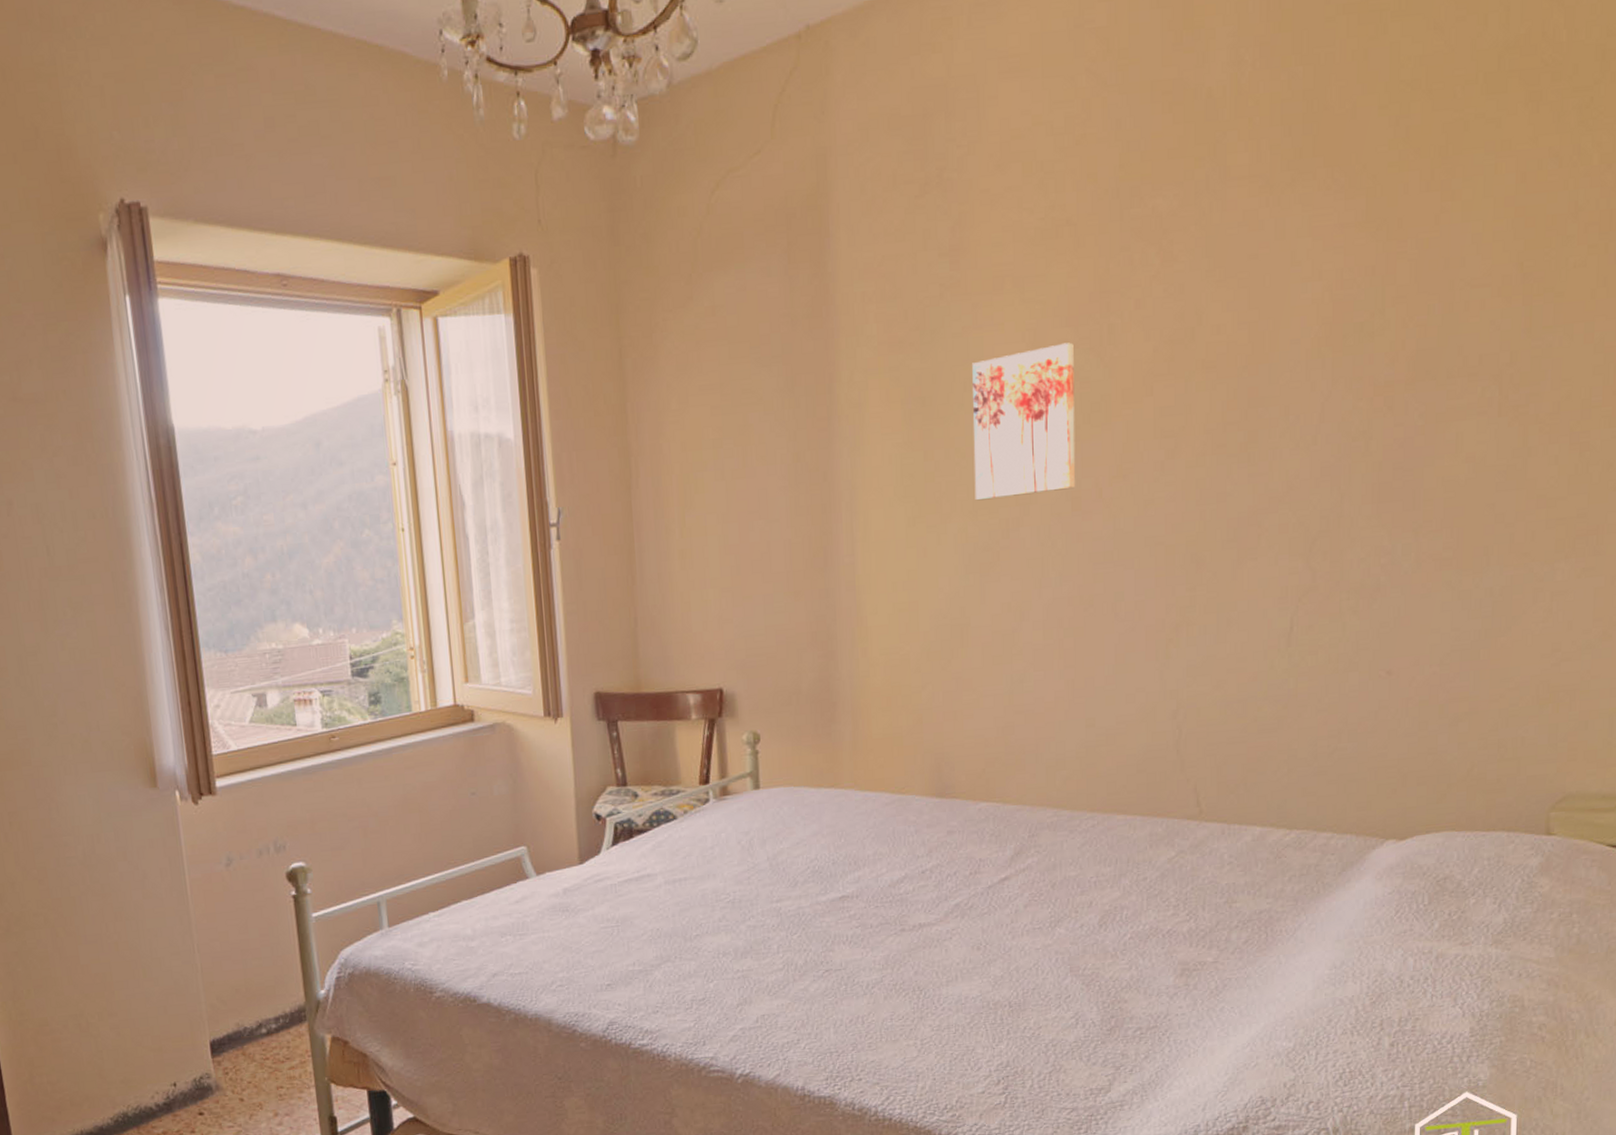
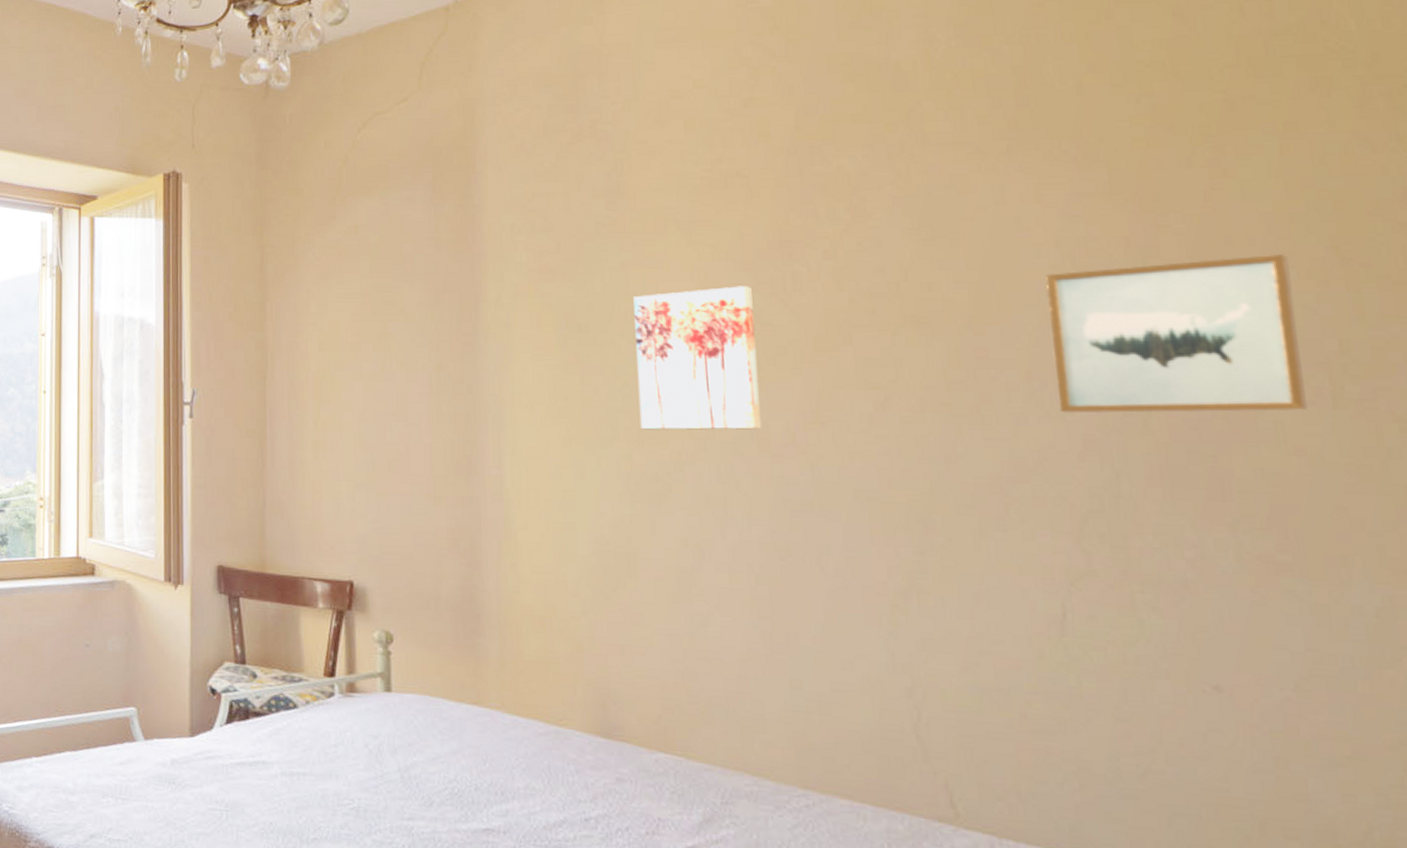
wall art: none [1306,274,1487,444] -> present [1046,255,1309,414]

